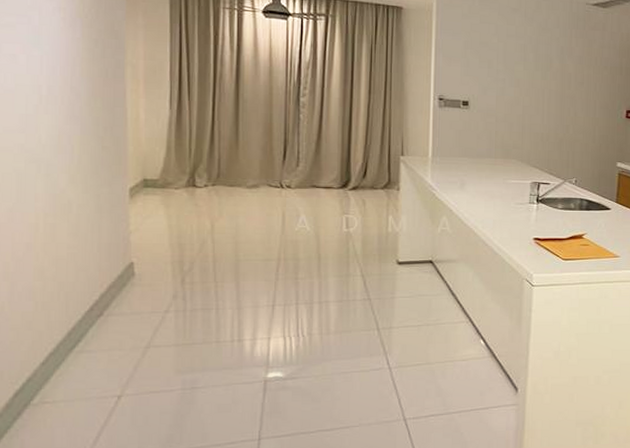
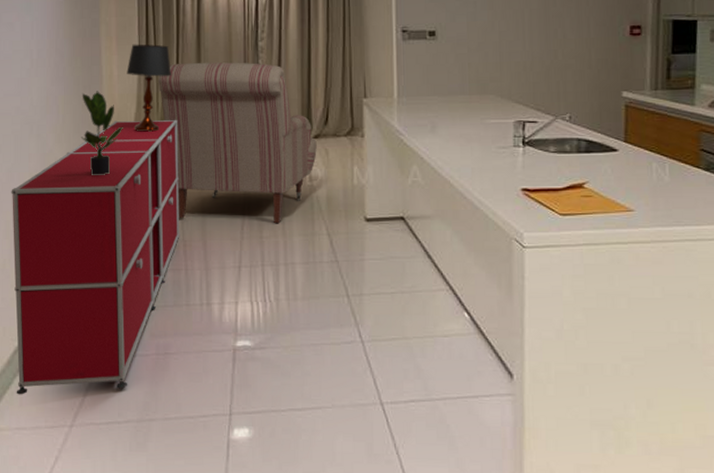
storage cabinet: none [12,164,212,438] -> present [11,119,180,395]
potted plant: none [99,133,150,219] -> present [80,91,123,176]
table lamp: none [155,89,206,177] -> present [126,44,171,132]
chair: none [191,111,355,266] -> present [158,62,317,224]

